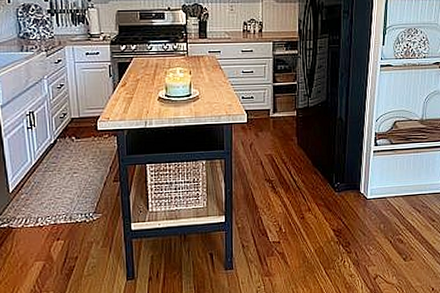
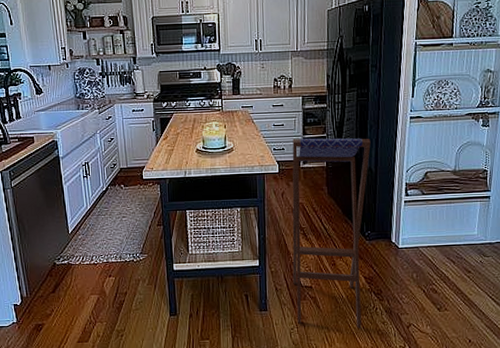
stool: none [260,86,342,283] -> present [292,138,371,329]

